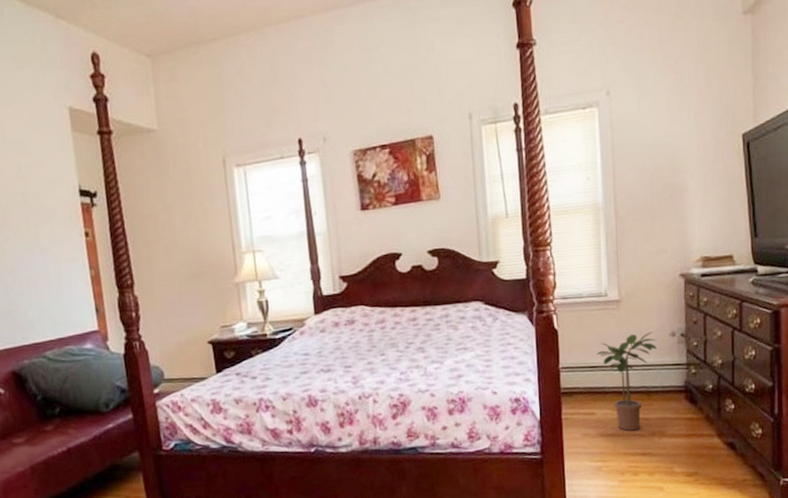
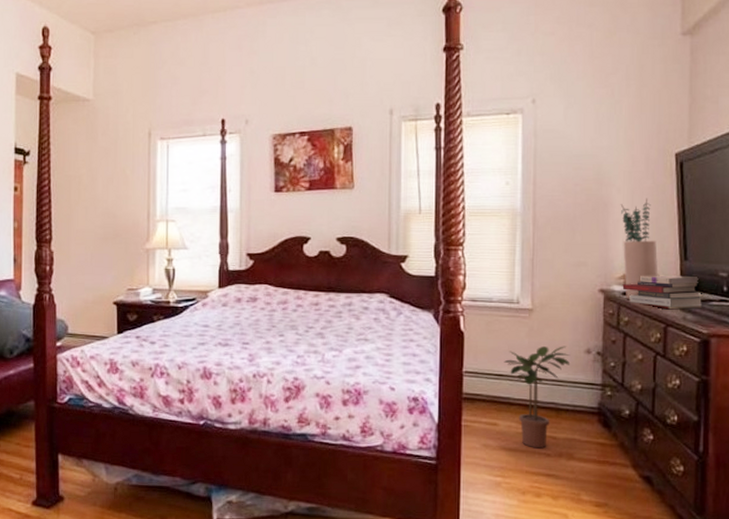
vase: none [694,181,732,281] -> present [620,198,658,300]
books: none [700,251,773,286] -> present [622,275,703,310]

